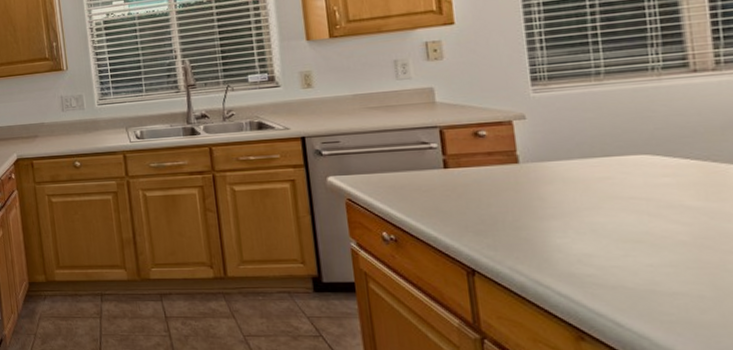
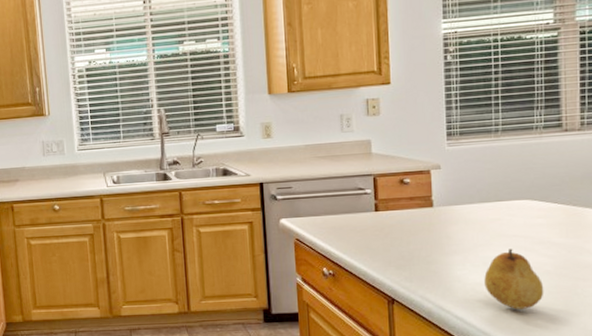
fruit: none [593,213,680,287] -> present [484,248,544,309]

